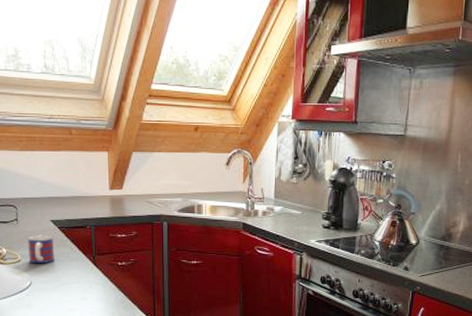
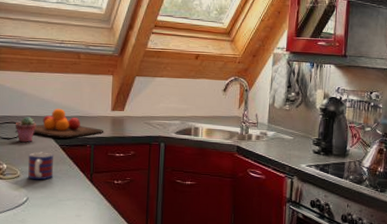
potted succulent: none [10,198,33,225] -> present [15,116,37,142]
chopping board: none [30,188,104,220] -> present [33,108,104,139]

